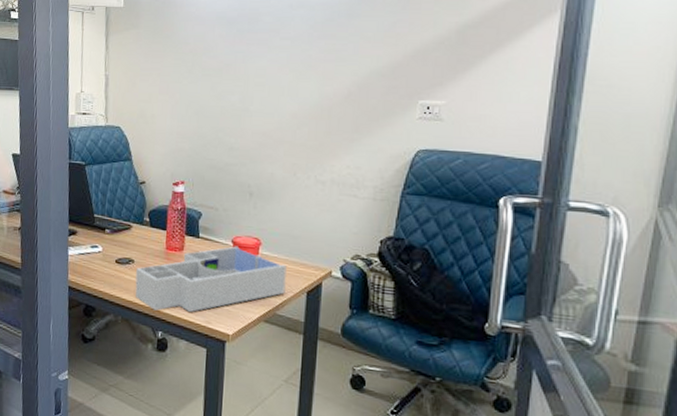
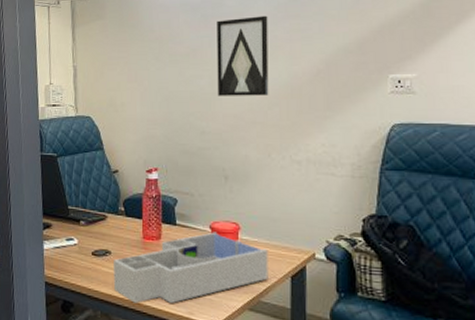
wall art: none [248,34,304,115] -> present [217,15,269,96]

